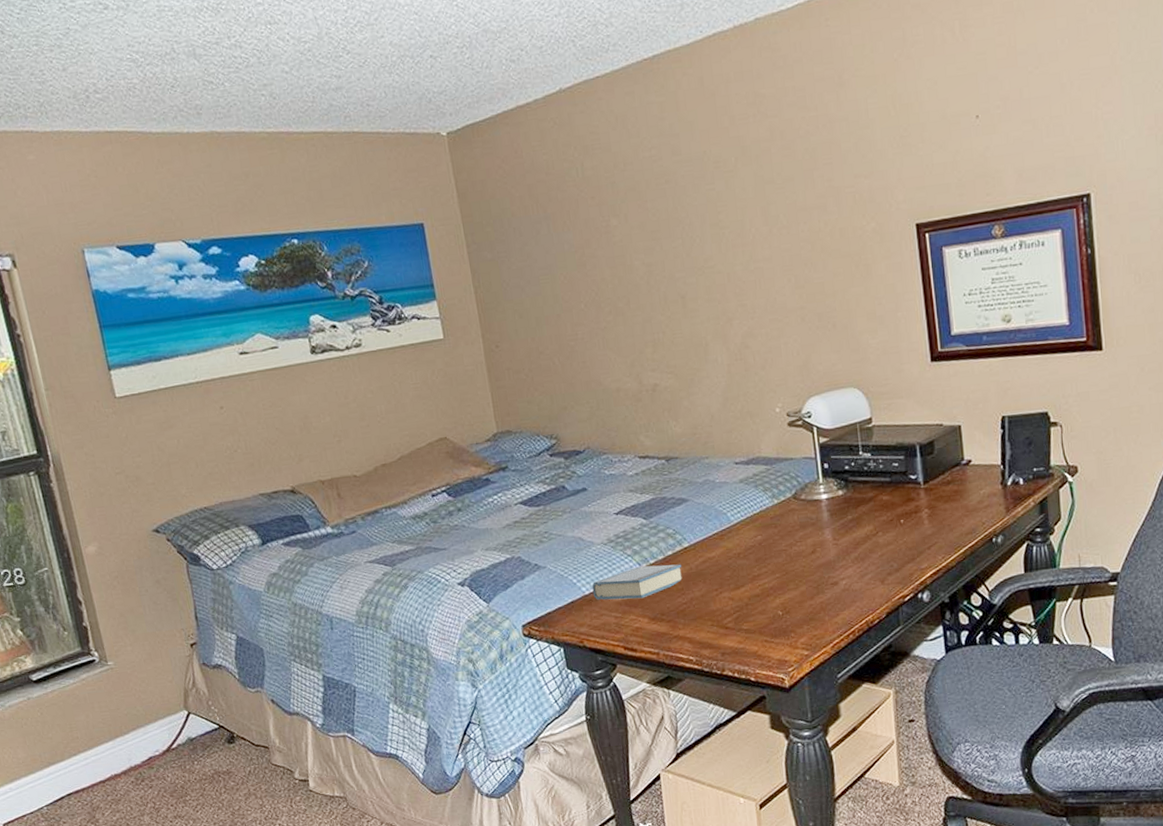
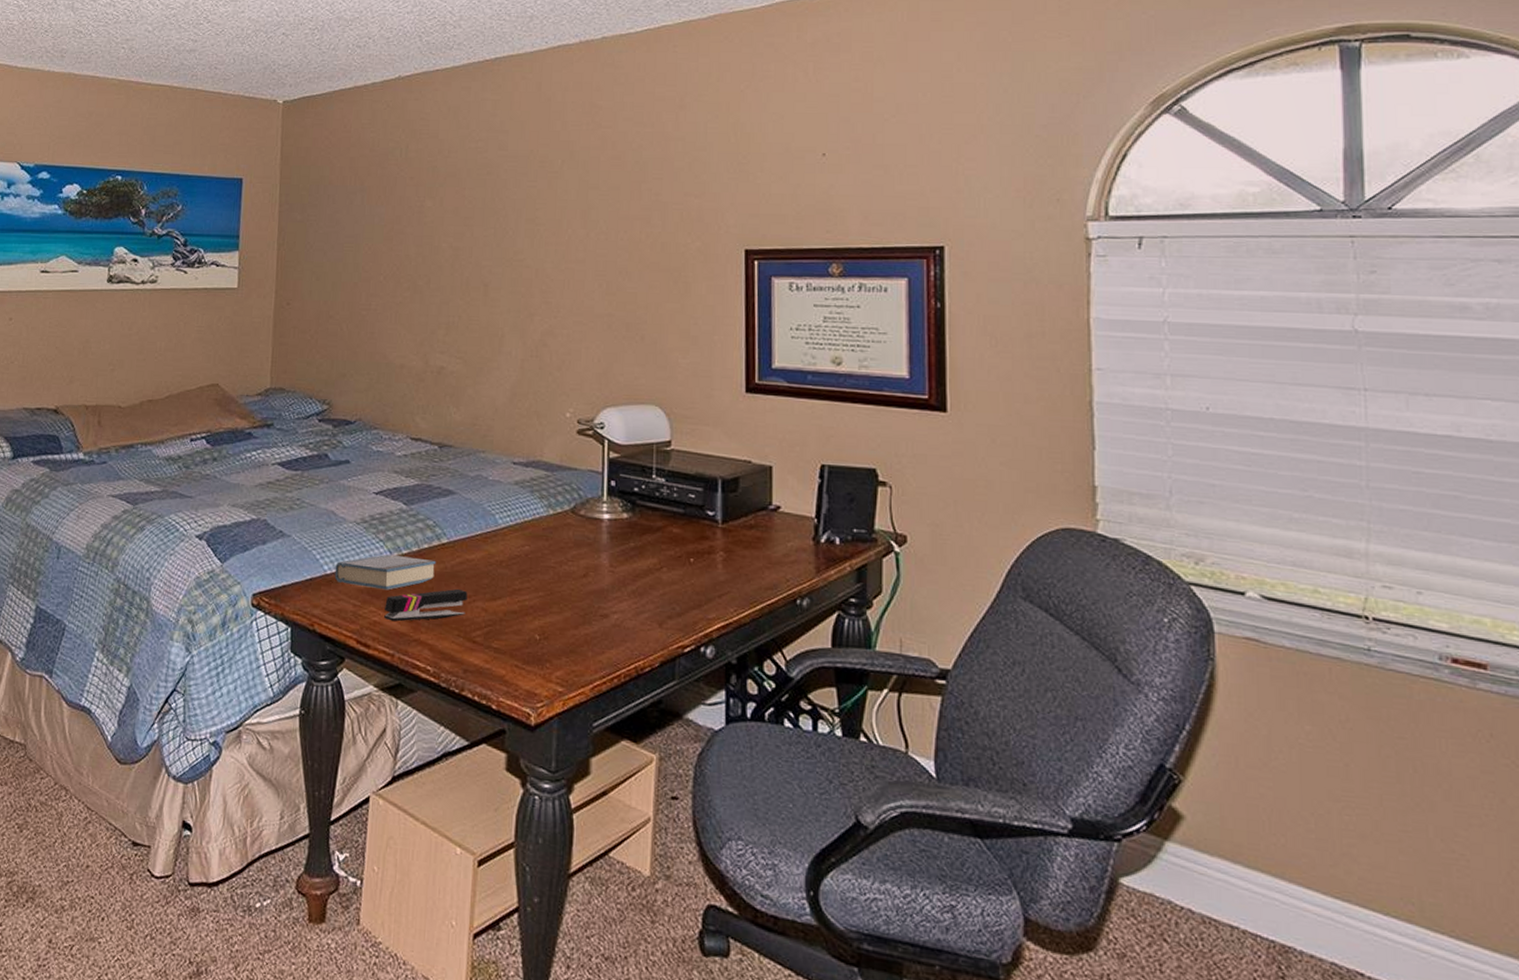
stapler: none [643,584,715,625] -> present [384,588,468,622]

